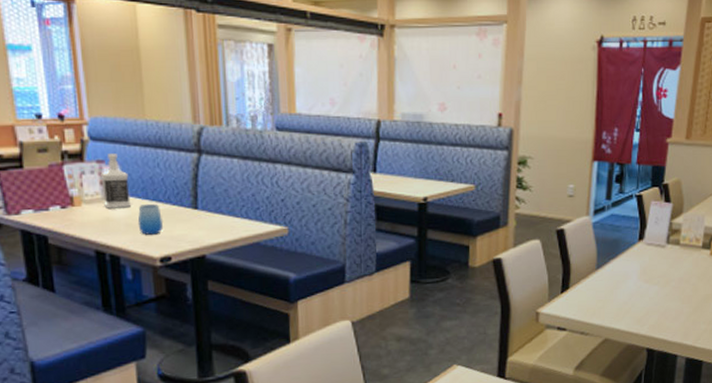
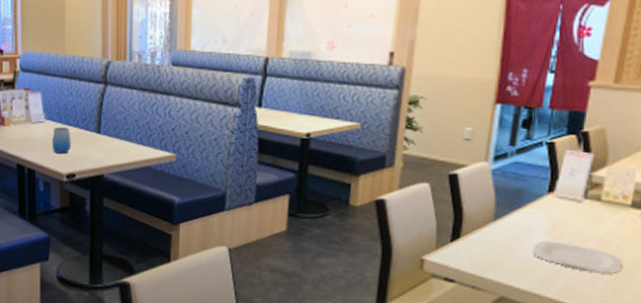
bottle: present [100,154,131,209] -> none [26,83,48,129]
plate: none [629,283,698,309] -> present [533,240,623,275]

